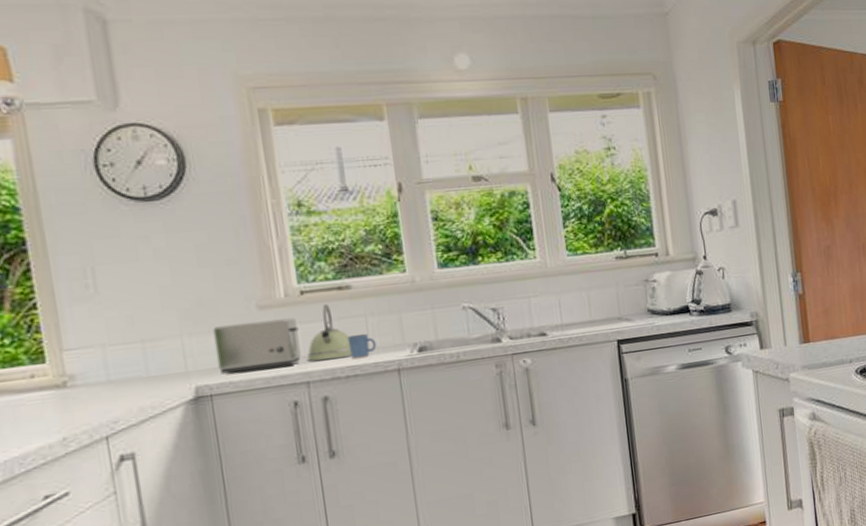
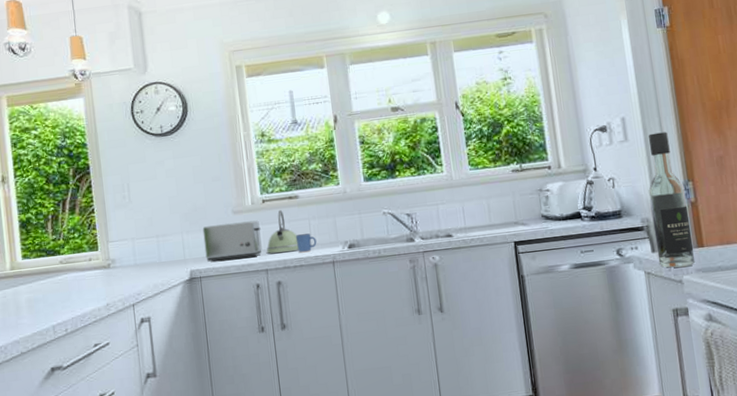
bottle: none [758,218,802,366] -> present [648,132,696,268]

